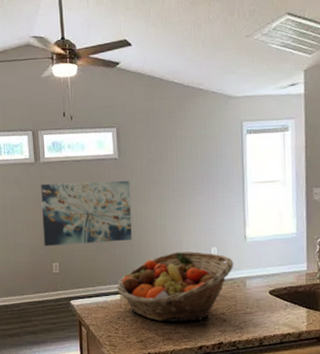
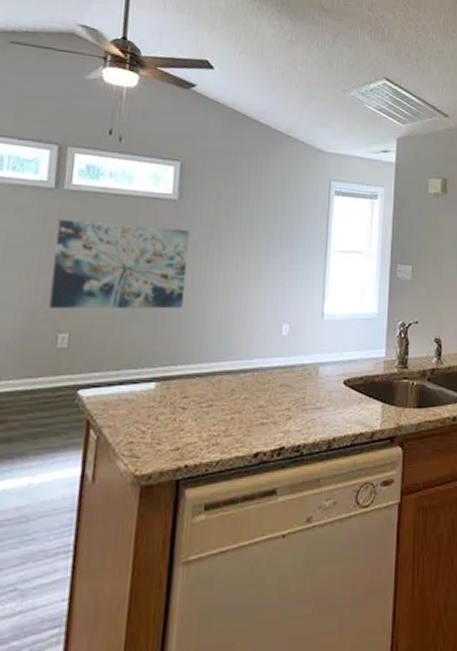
fruit basket: present [117,251,234,322] -> none [152,328,307,421]

